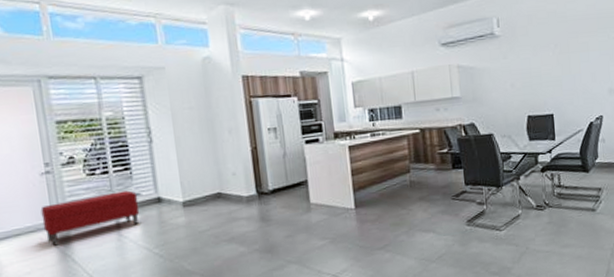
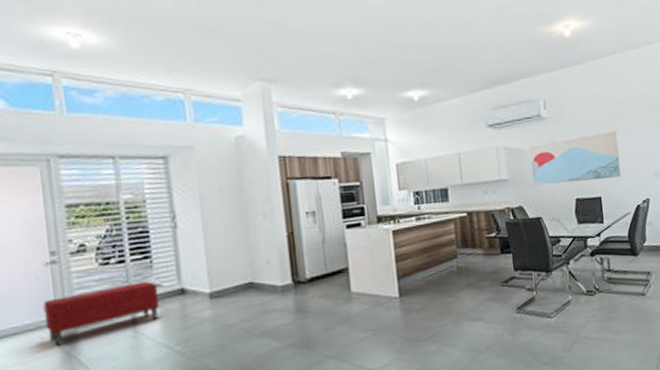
wall art: none [482,48,574,104] -> present [530,131,621,187]

